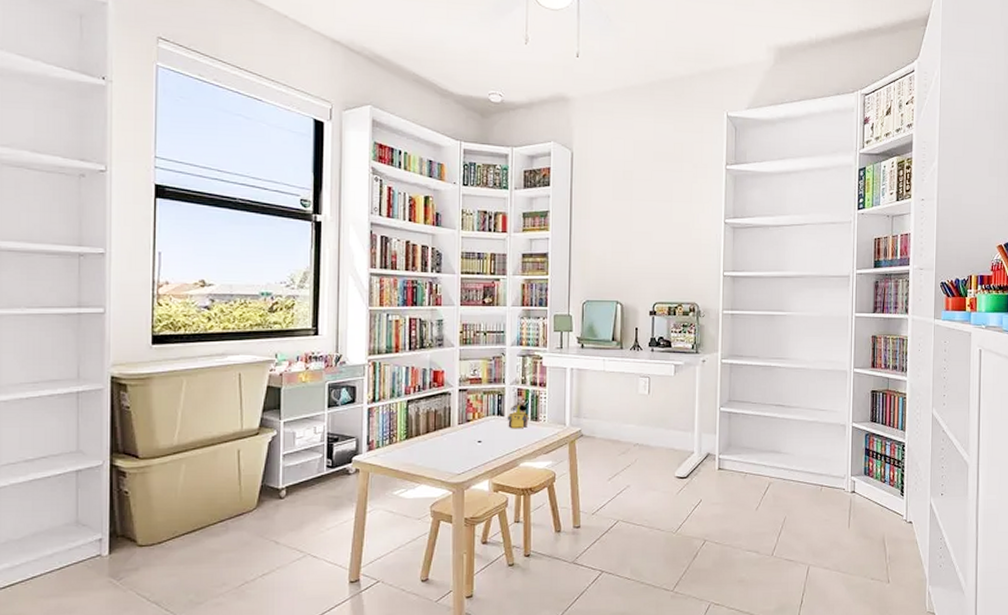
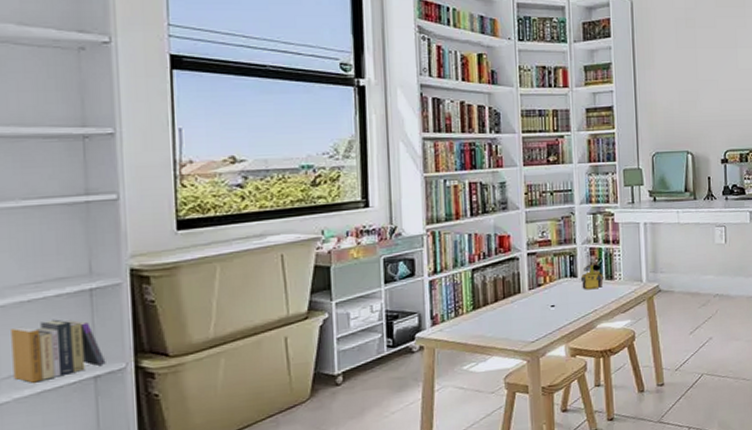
books: none [11,416,86,471] -> present [11,319,106,383]

